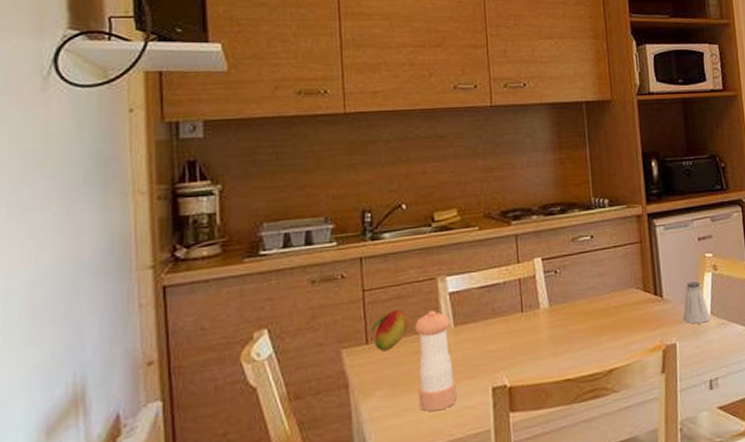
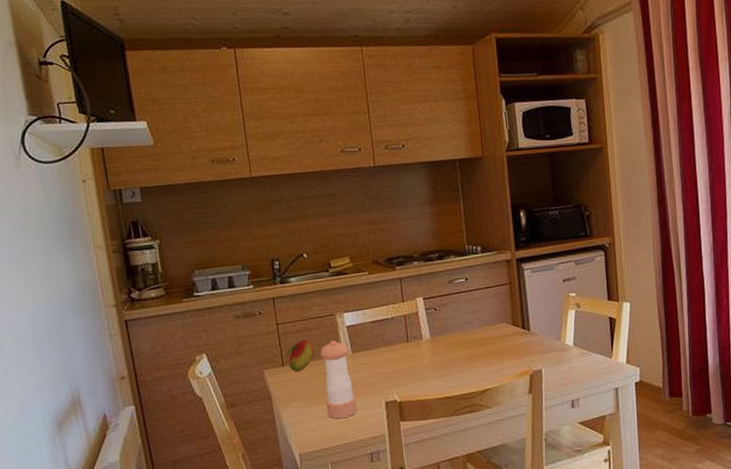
saltshaker: present [683,281,711,324] -> none [548,317,573,354]

